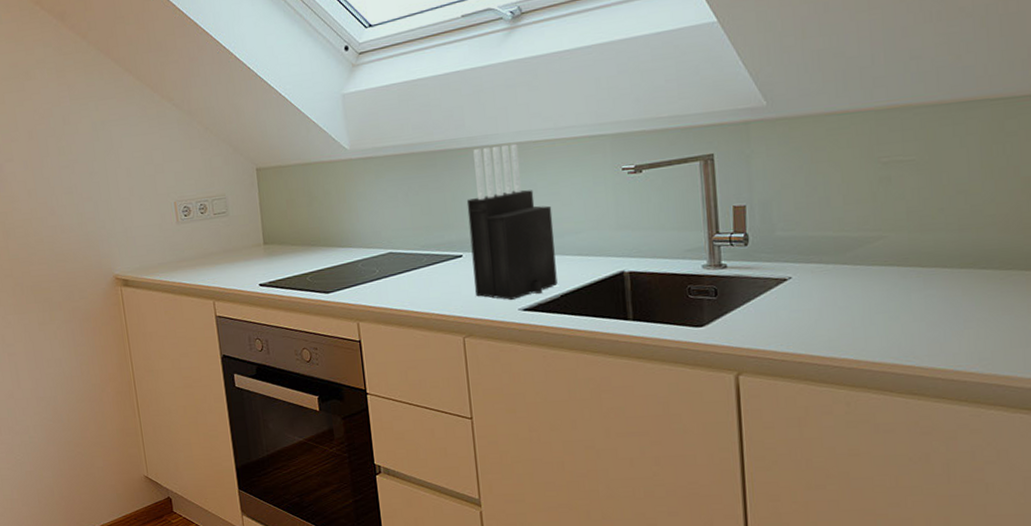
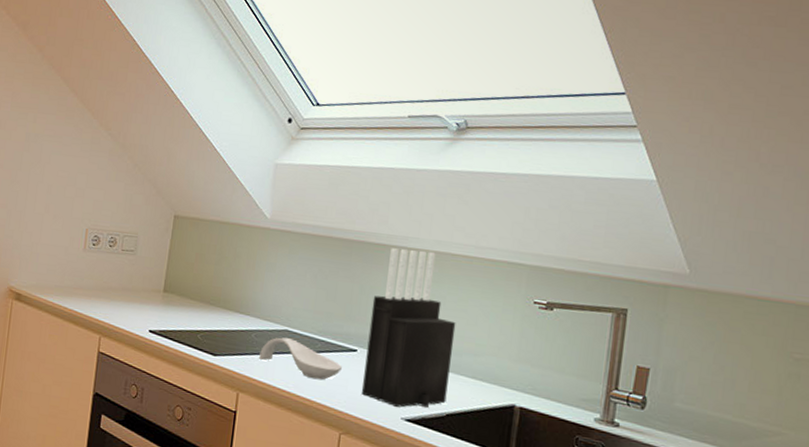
spoon rest: none [370,259,452,293] -> present [259,337,342,380]

